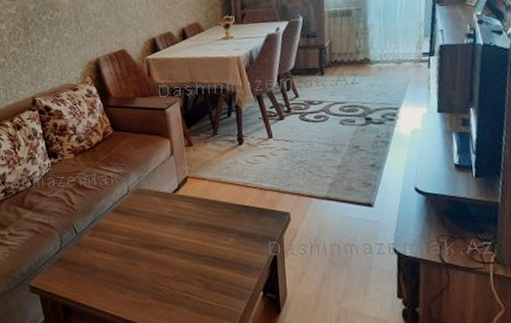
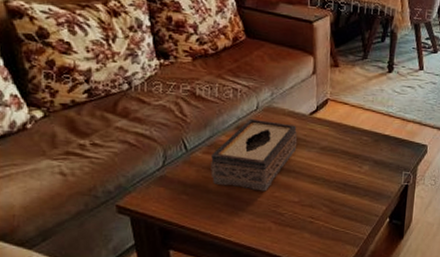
tissue box: none [96,201,166,268] -> present [210,118,298,192]

